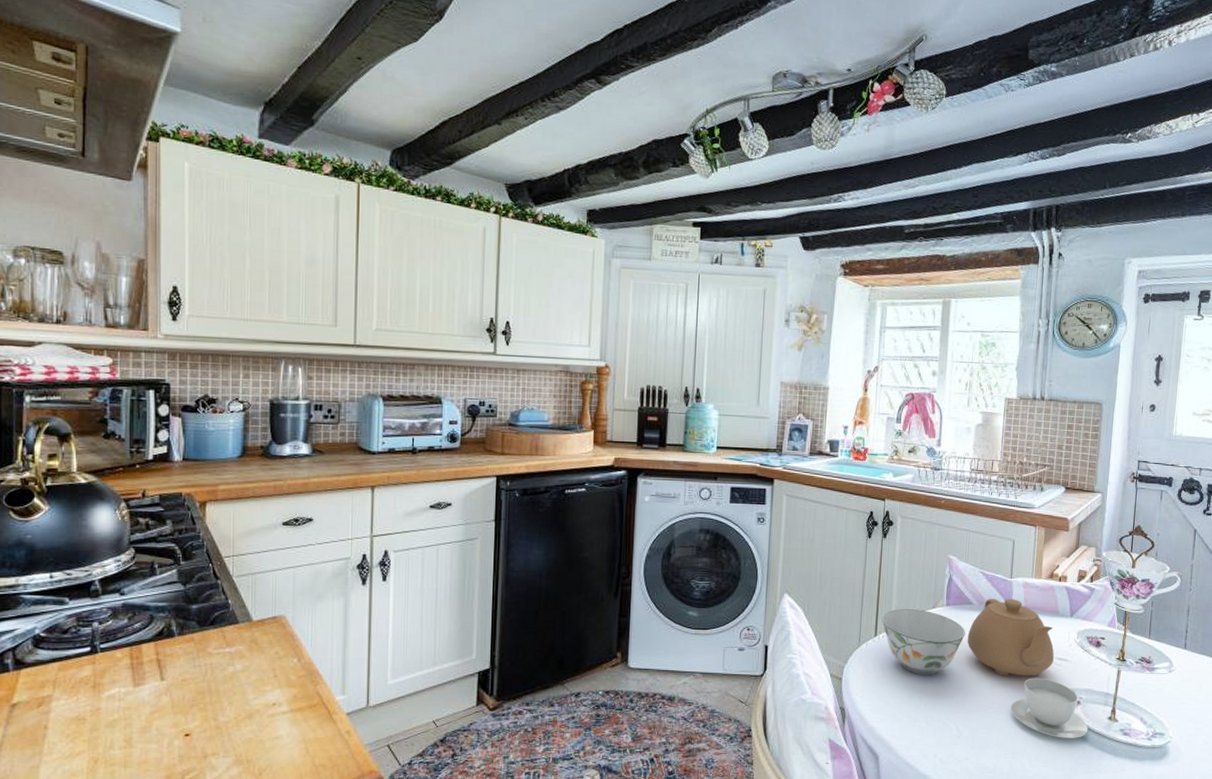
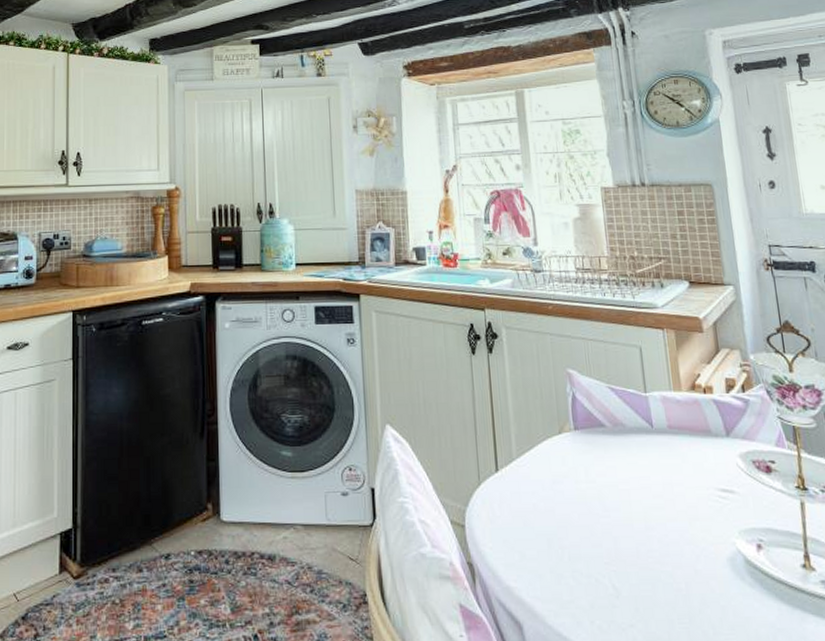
soup bowl: present [881,609,965,676] -> none [500,436,603,518]
teapot: present [967,598,1054,676] -> none [605,417,717,515]
teacup: present [1010,677,1088,738] -> none [674,515,780,595]

